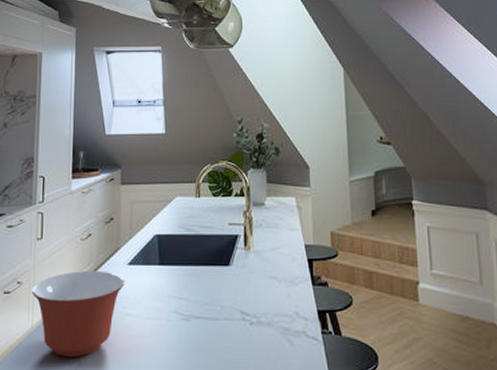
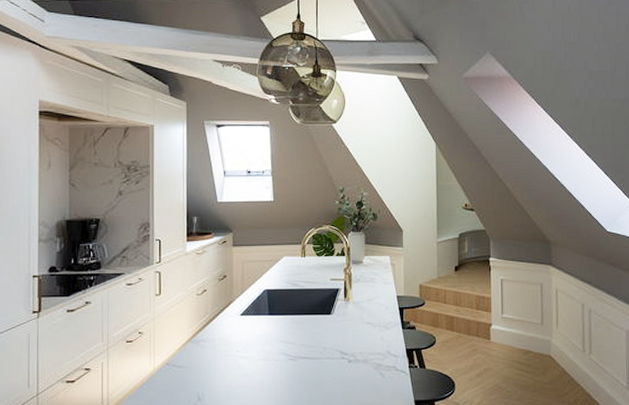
mixing bowl: present [31,270,125,357] -> none [152,321,238,393]

